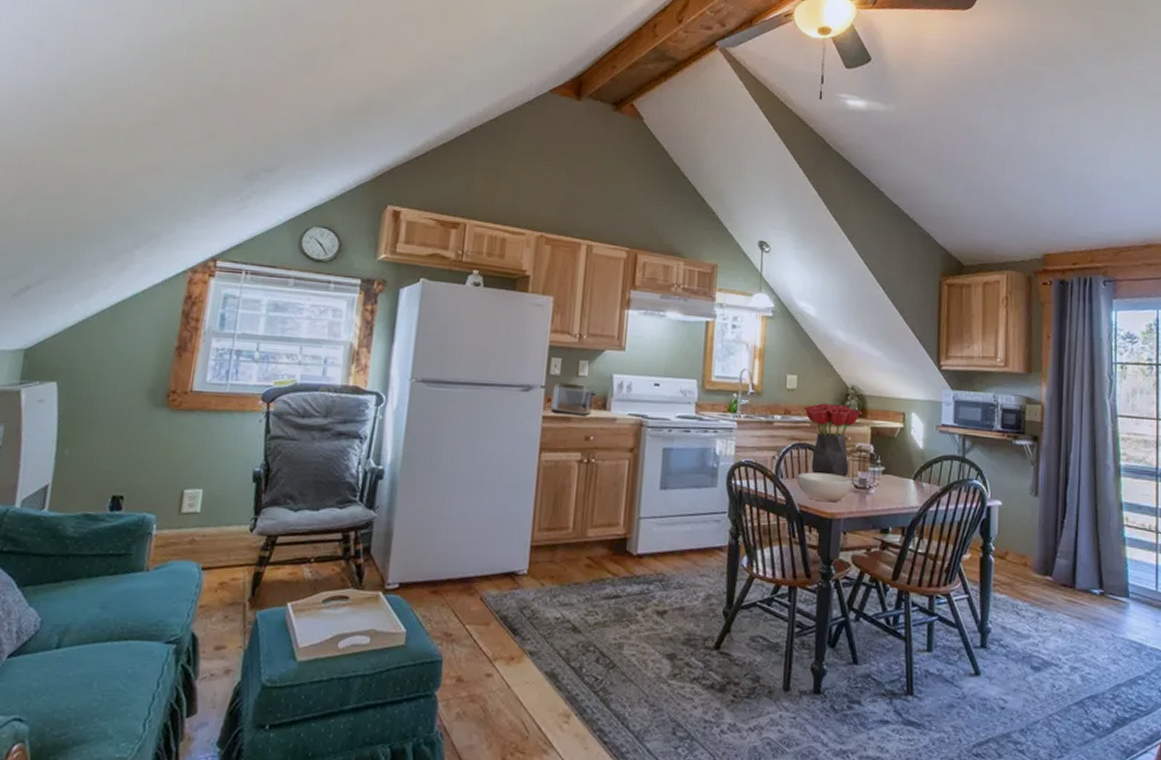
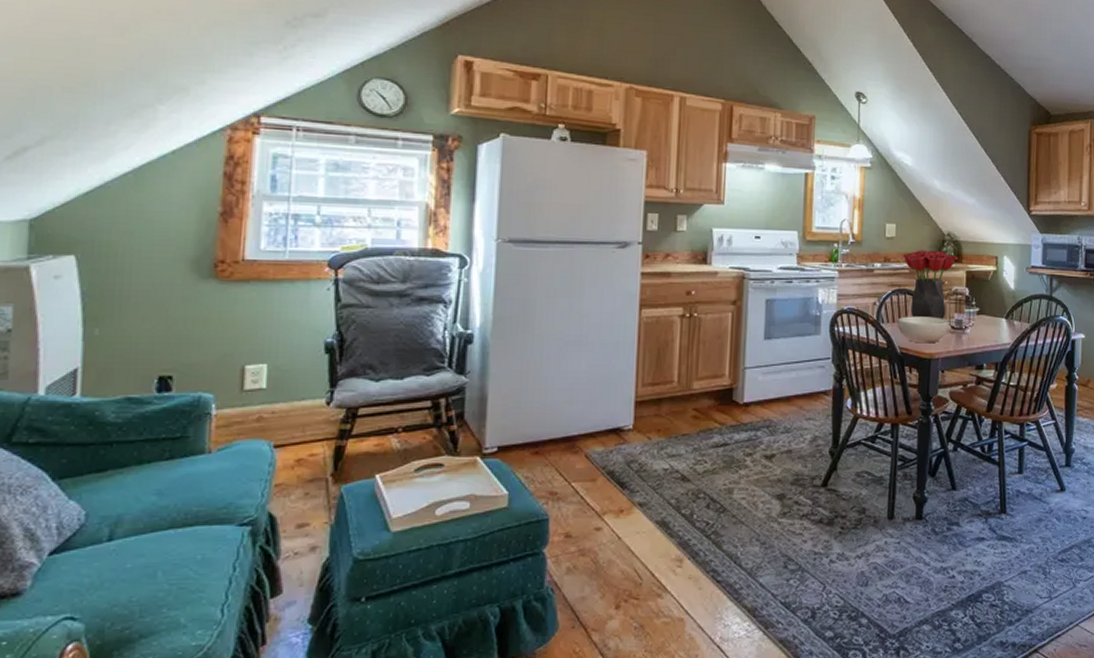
toaster: present [551,382,596,416] -> none [649,238,696,271]

